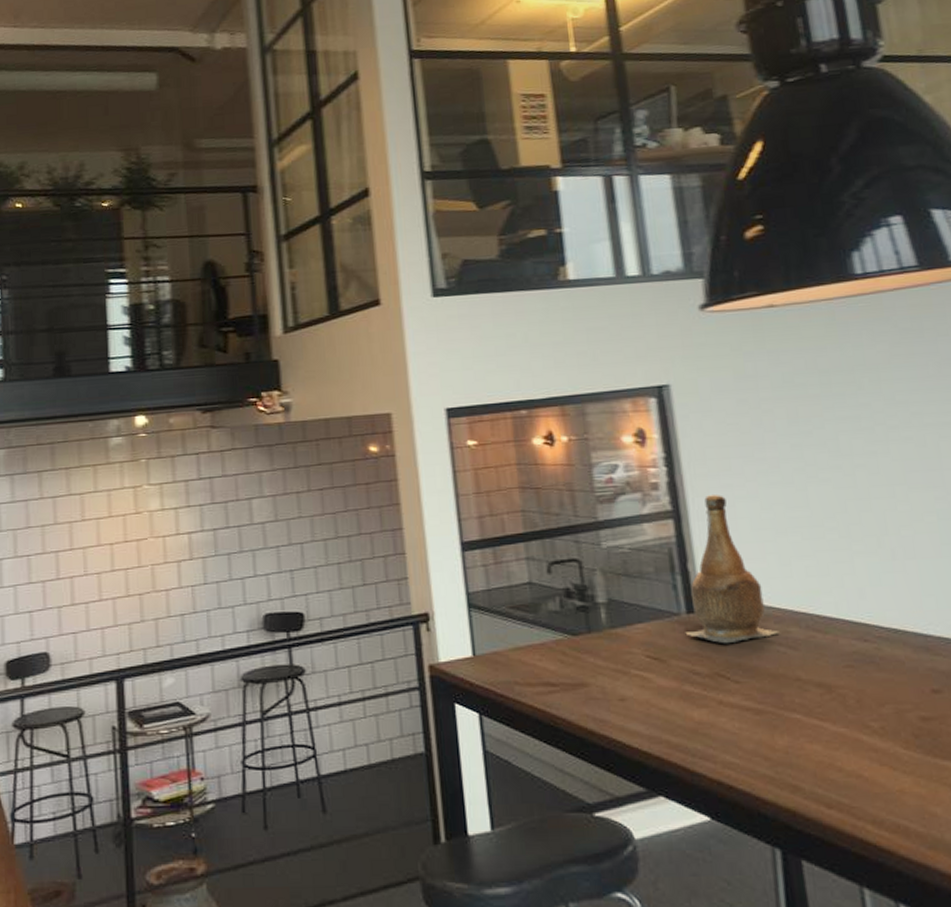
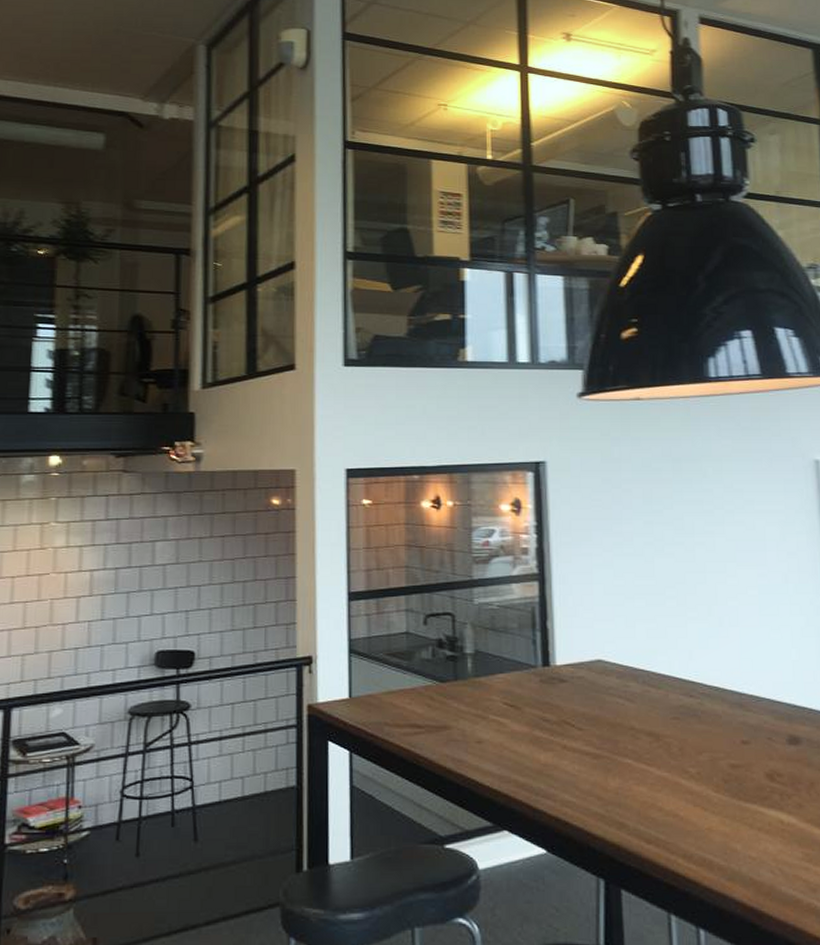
bottle: present [685,494,780,644] -> none [540,560,620,695]

